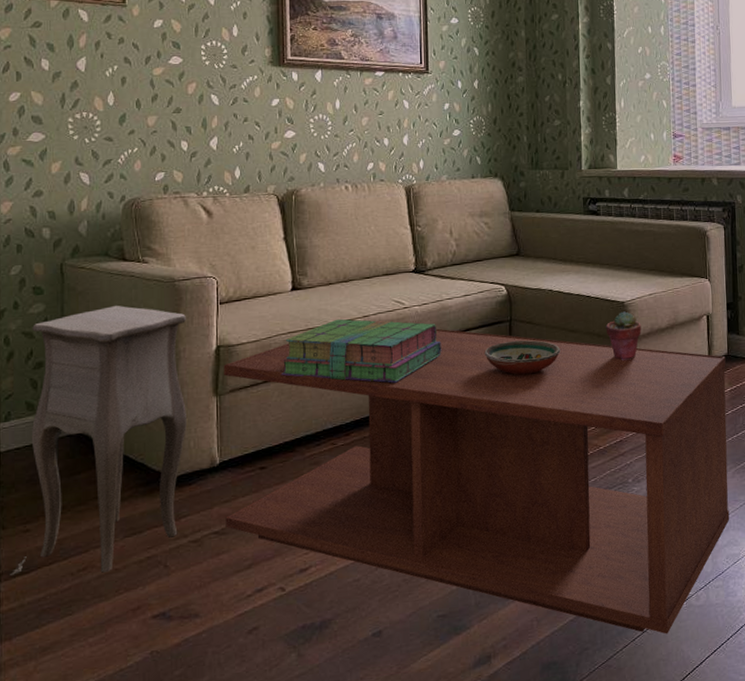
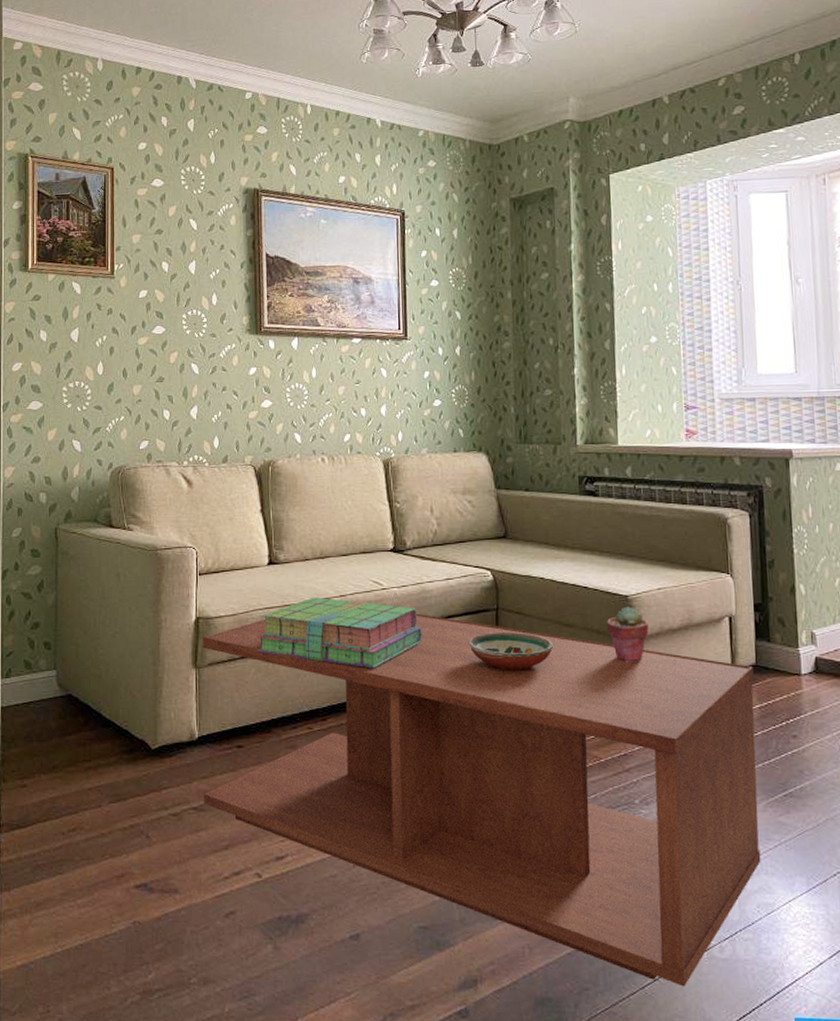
side table: present [10,305,187,575] -> none [9,570,168,836]

